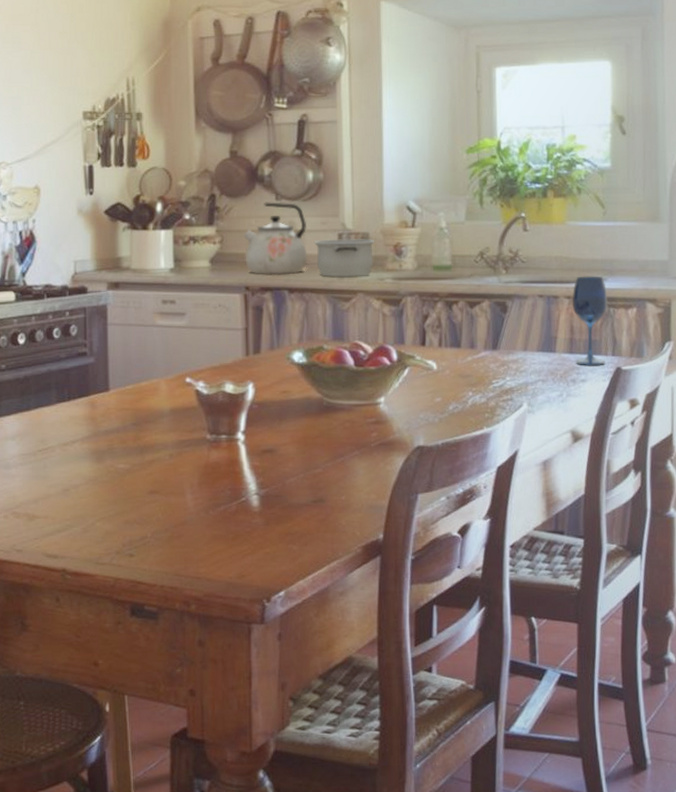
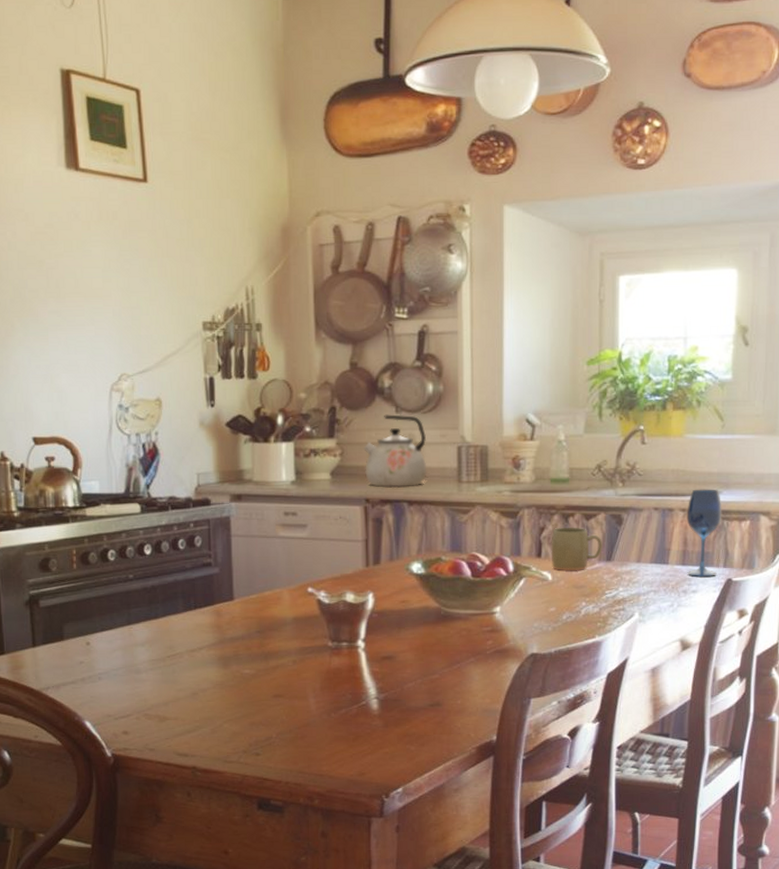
cooking pot: present [314,239,375,278] -> none [433,451,494,490]
mug: none [435,314,488,359] -> present [551,527,602,570]

